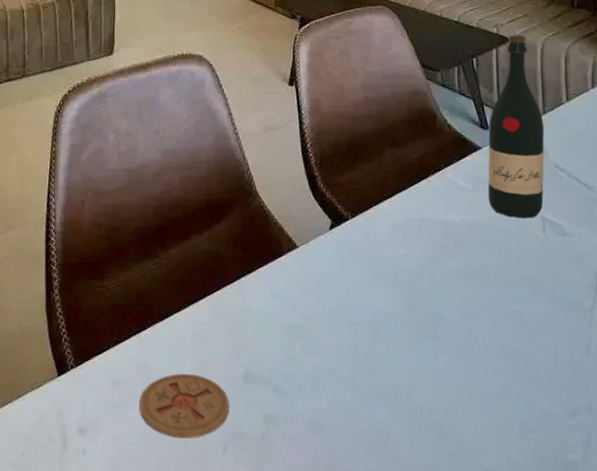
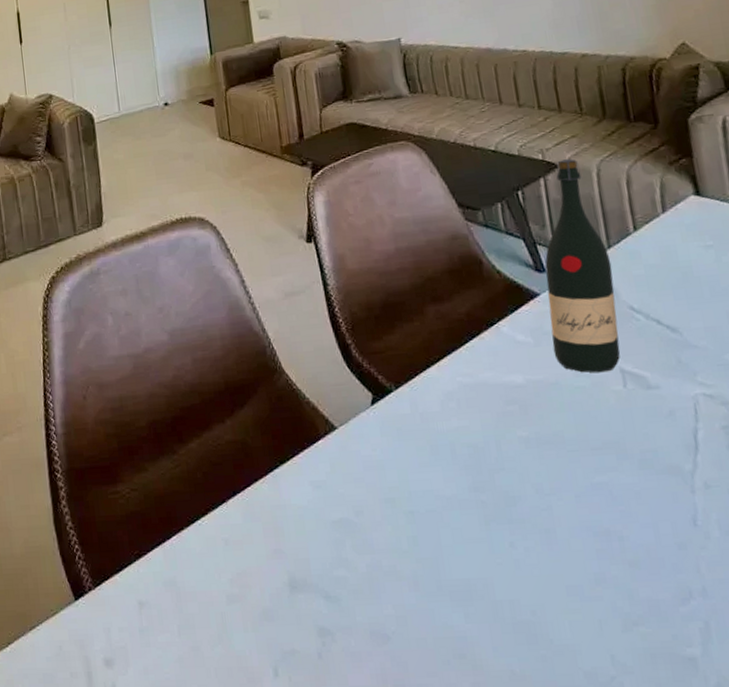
coaster: present [140,373,230,439] -> none [171,586,277,663]

